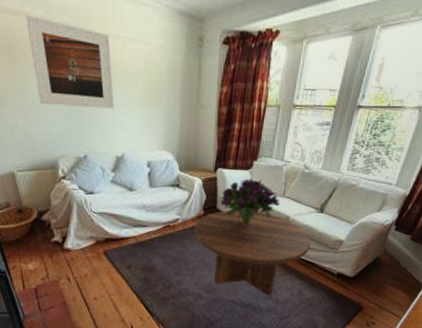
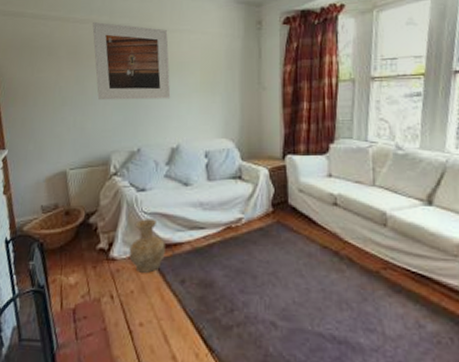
vase: none [81,217,115,261] -> present [129,219,166,273]
coffee table: present [195,210,311,296] -> none [262,205,423,327]
bouquet: present [220,178,280,225] -> none [291,165,371,224]

